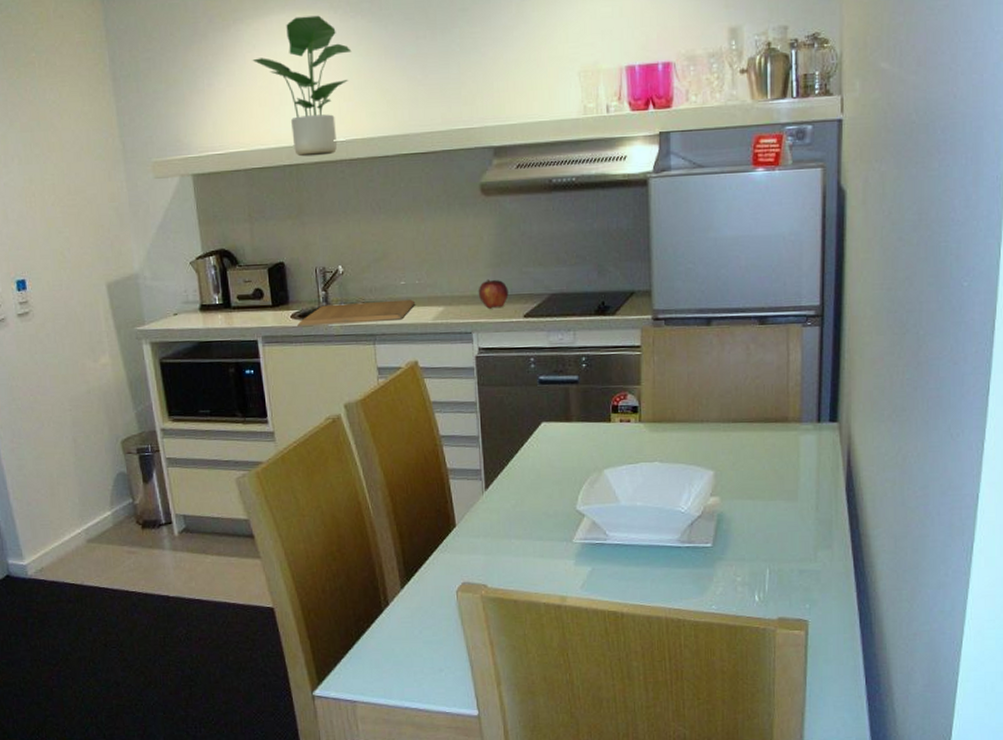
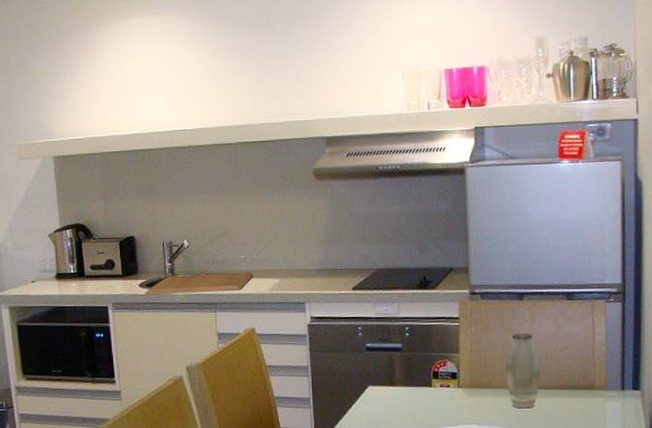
potted plant: present [252,15,352,157] -> none [111,20,200,143]
fruit: present [478,279,509,309] -> none [311,255,339,282]
vase: none [692,361,729,444] -> present [506,332,540,409]

